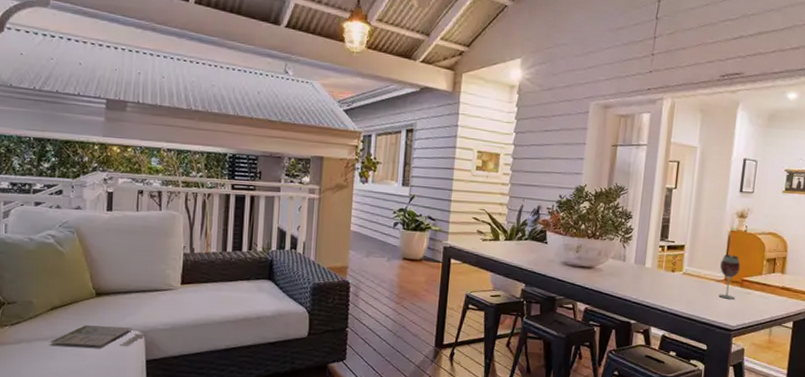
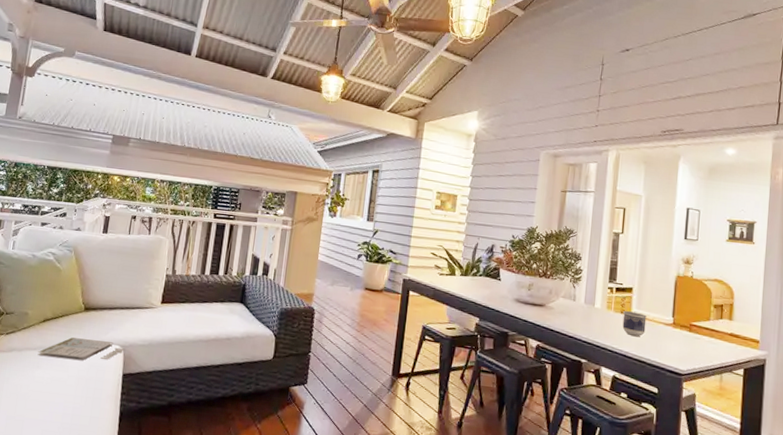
cup: none [673,269,698,295] -> present [622,311,647,337]
wineglass: present [718,254,741,299] -> none [667,299,688,344]

